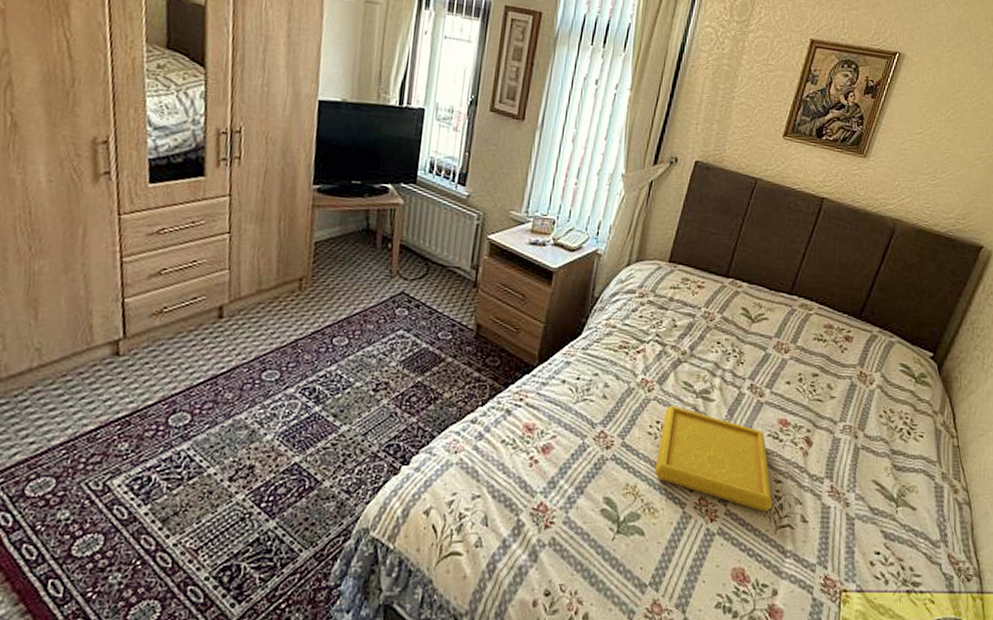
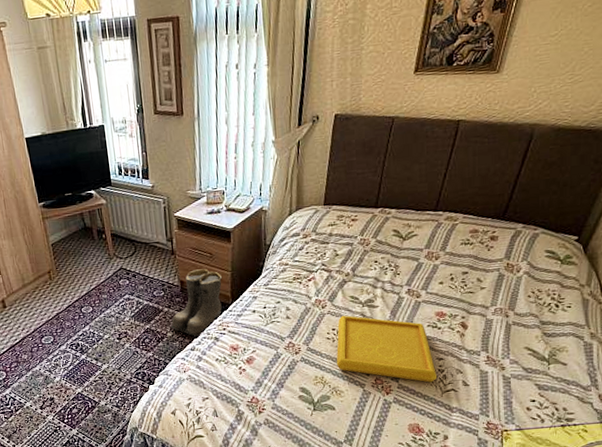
boots: none [451,312,532,404] -> present [171,269,223,337]

